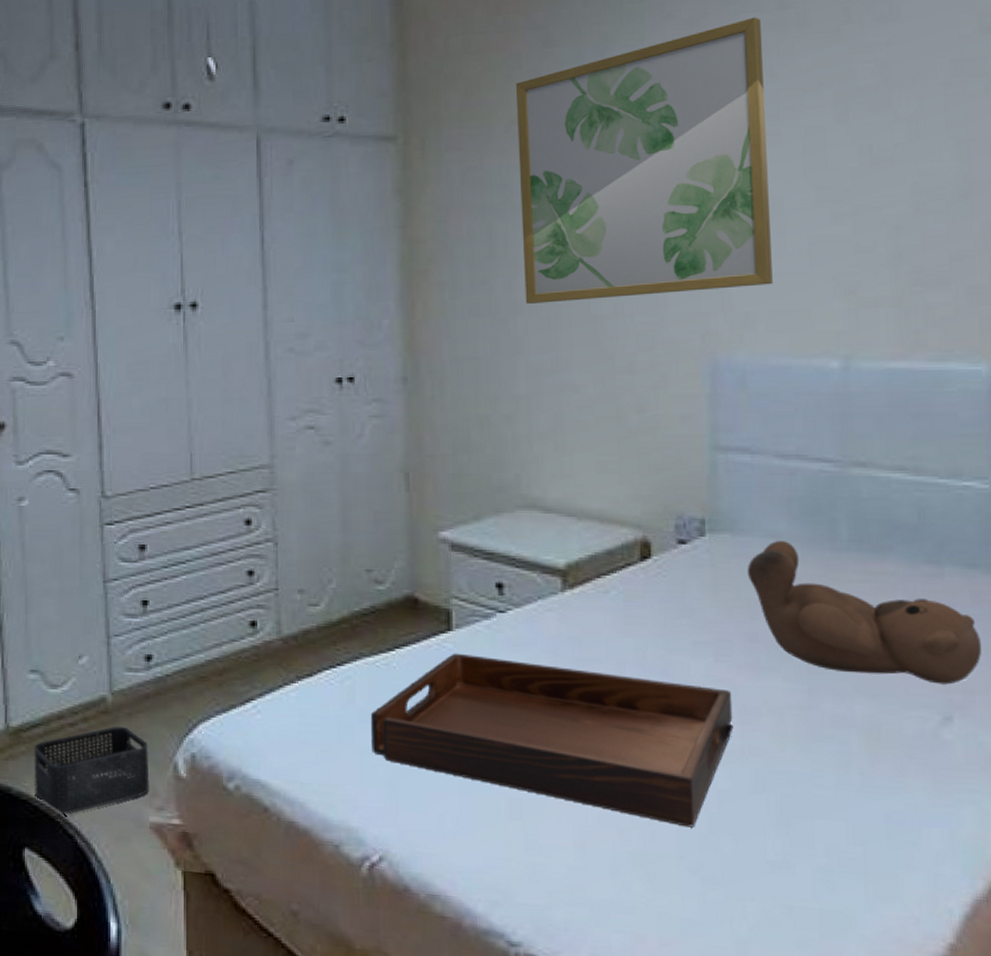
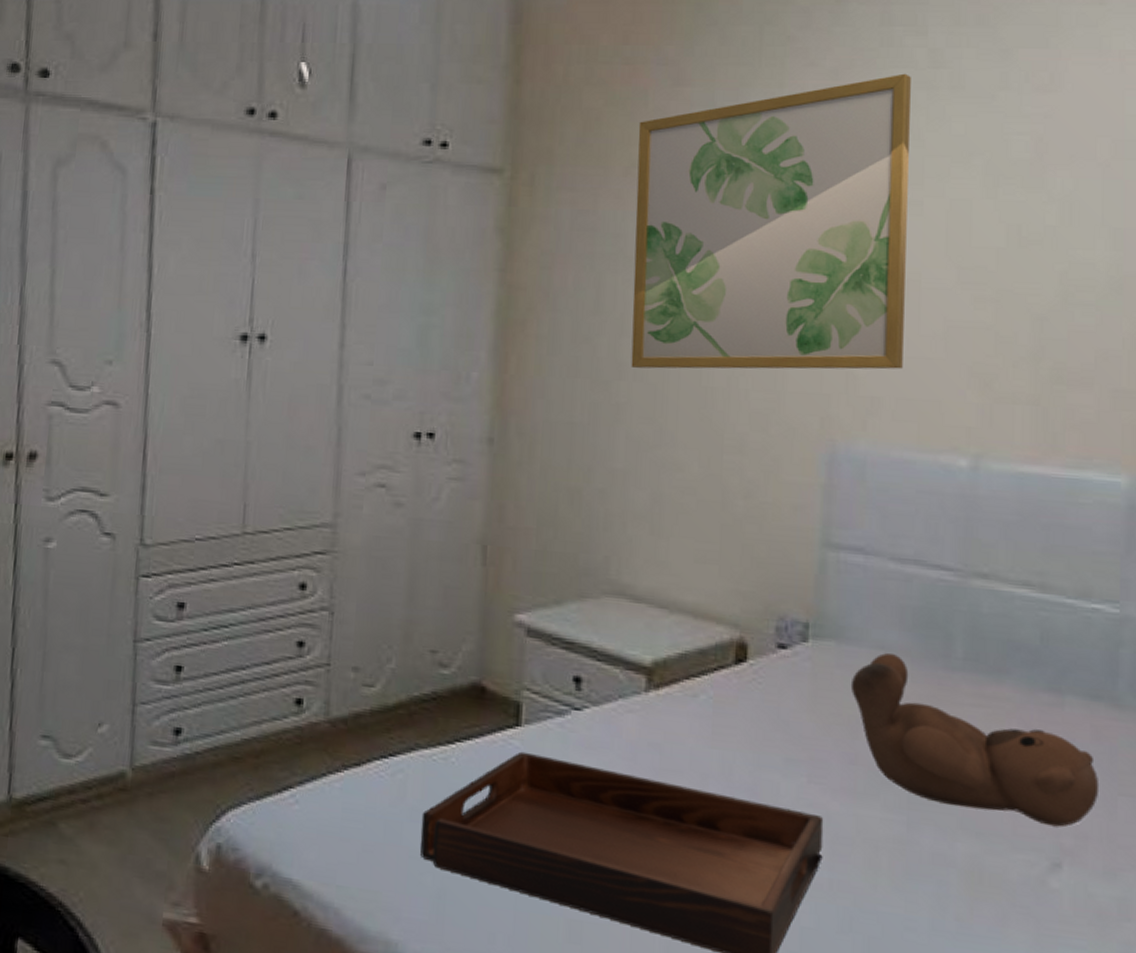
storage bin: present [34,726,149,815] -> none [35,806,169,904]

